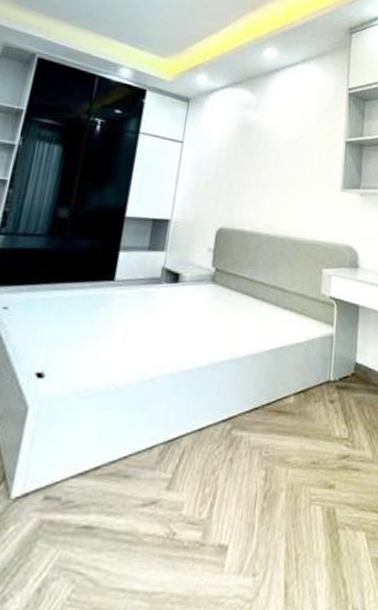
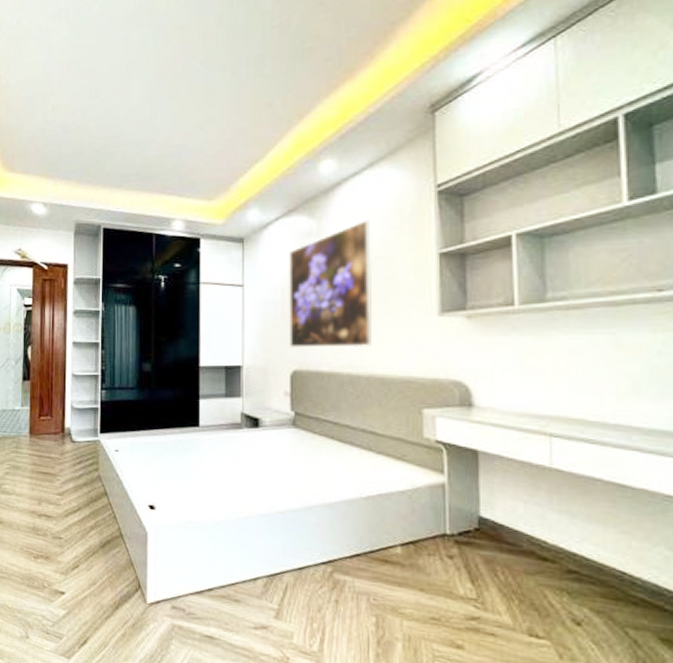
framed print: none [219,104,298,211] -> present [289,219,373,348]

